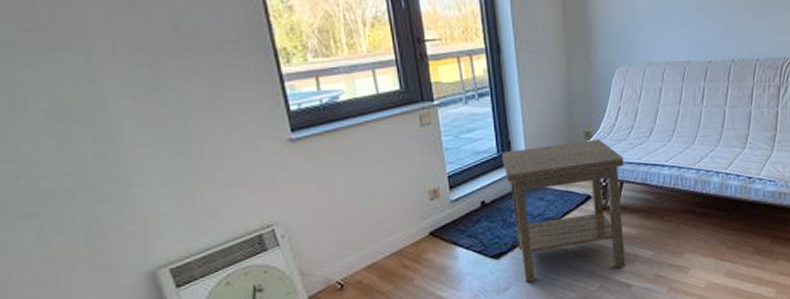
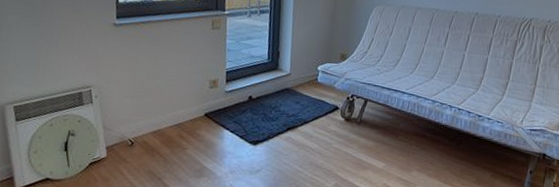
side table: present [502,140,626,283] -> none [271,59,371,172]

